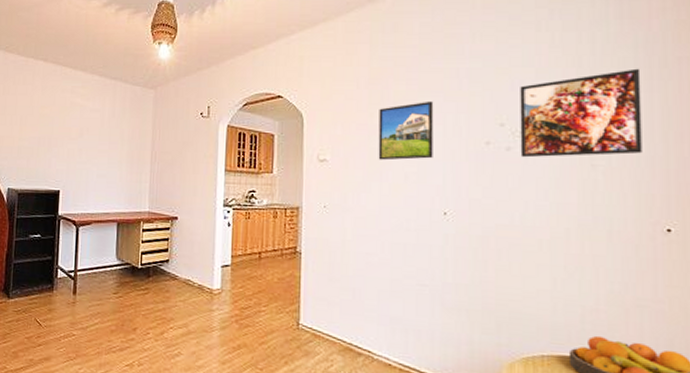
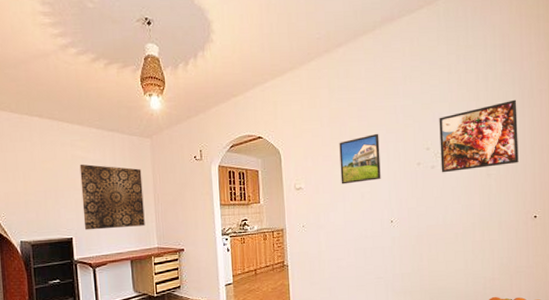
wall art: none [73,112,141,186] -> present [79,164,145,231]

